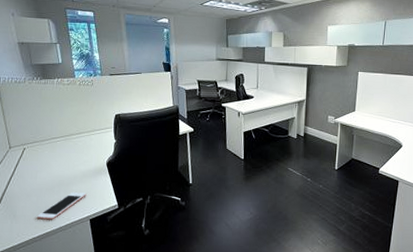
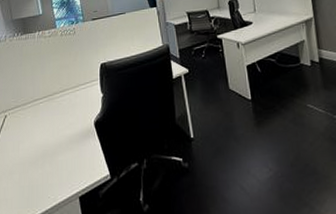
cell phone: present [36,192,87,220] -> none [19,163,74,202]

